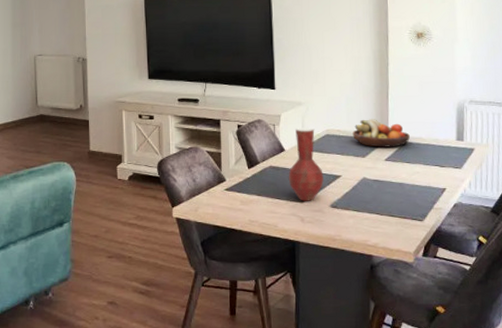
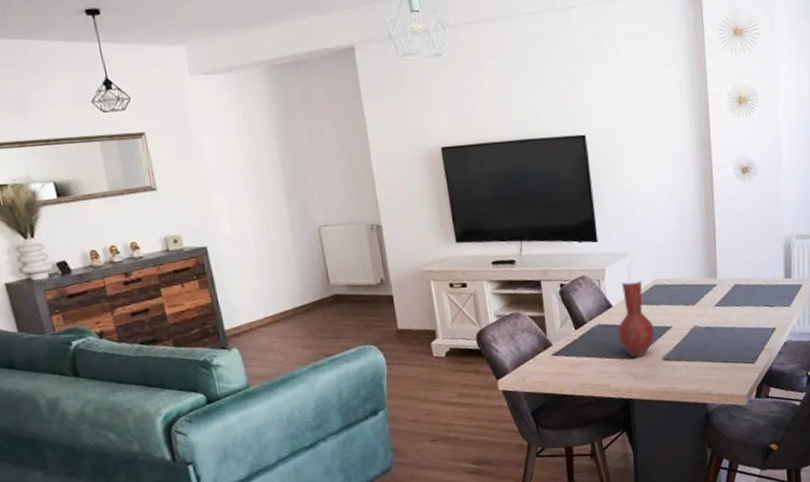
fruit bowl: present [352,119,410,147] -> none [681,264,739,293]

